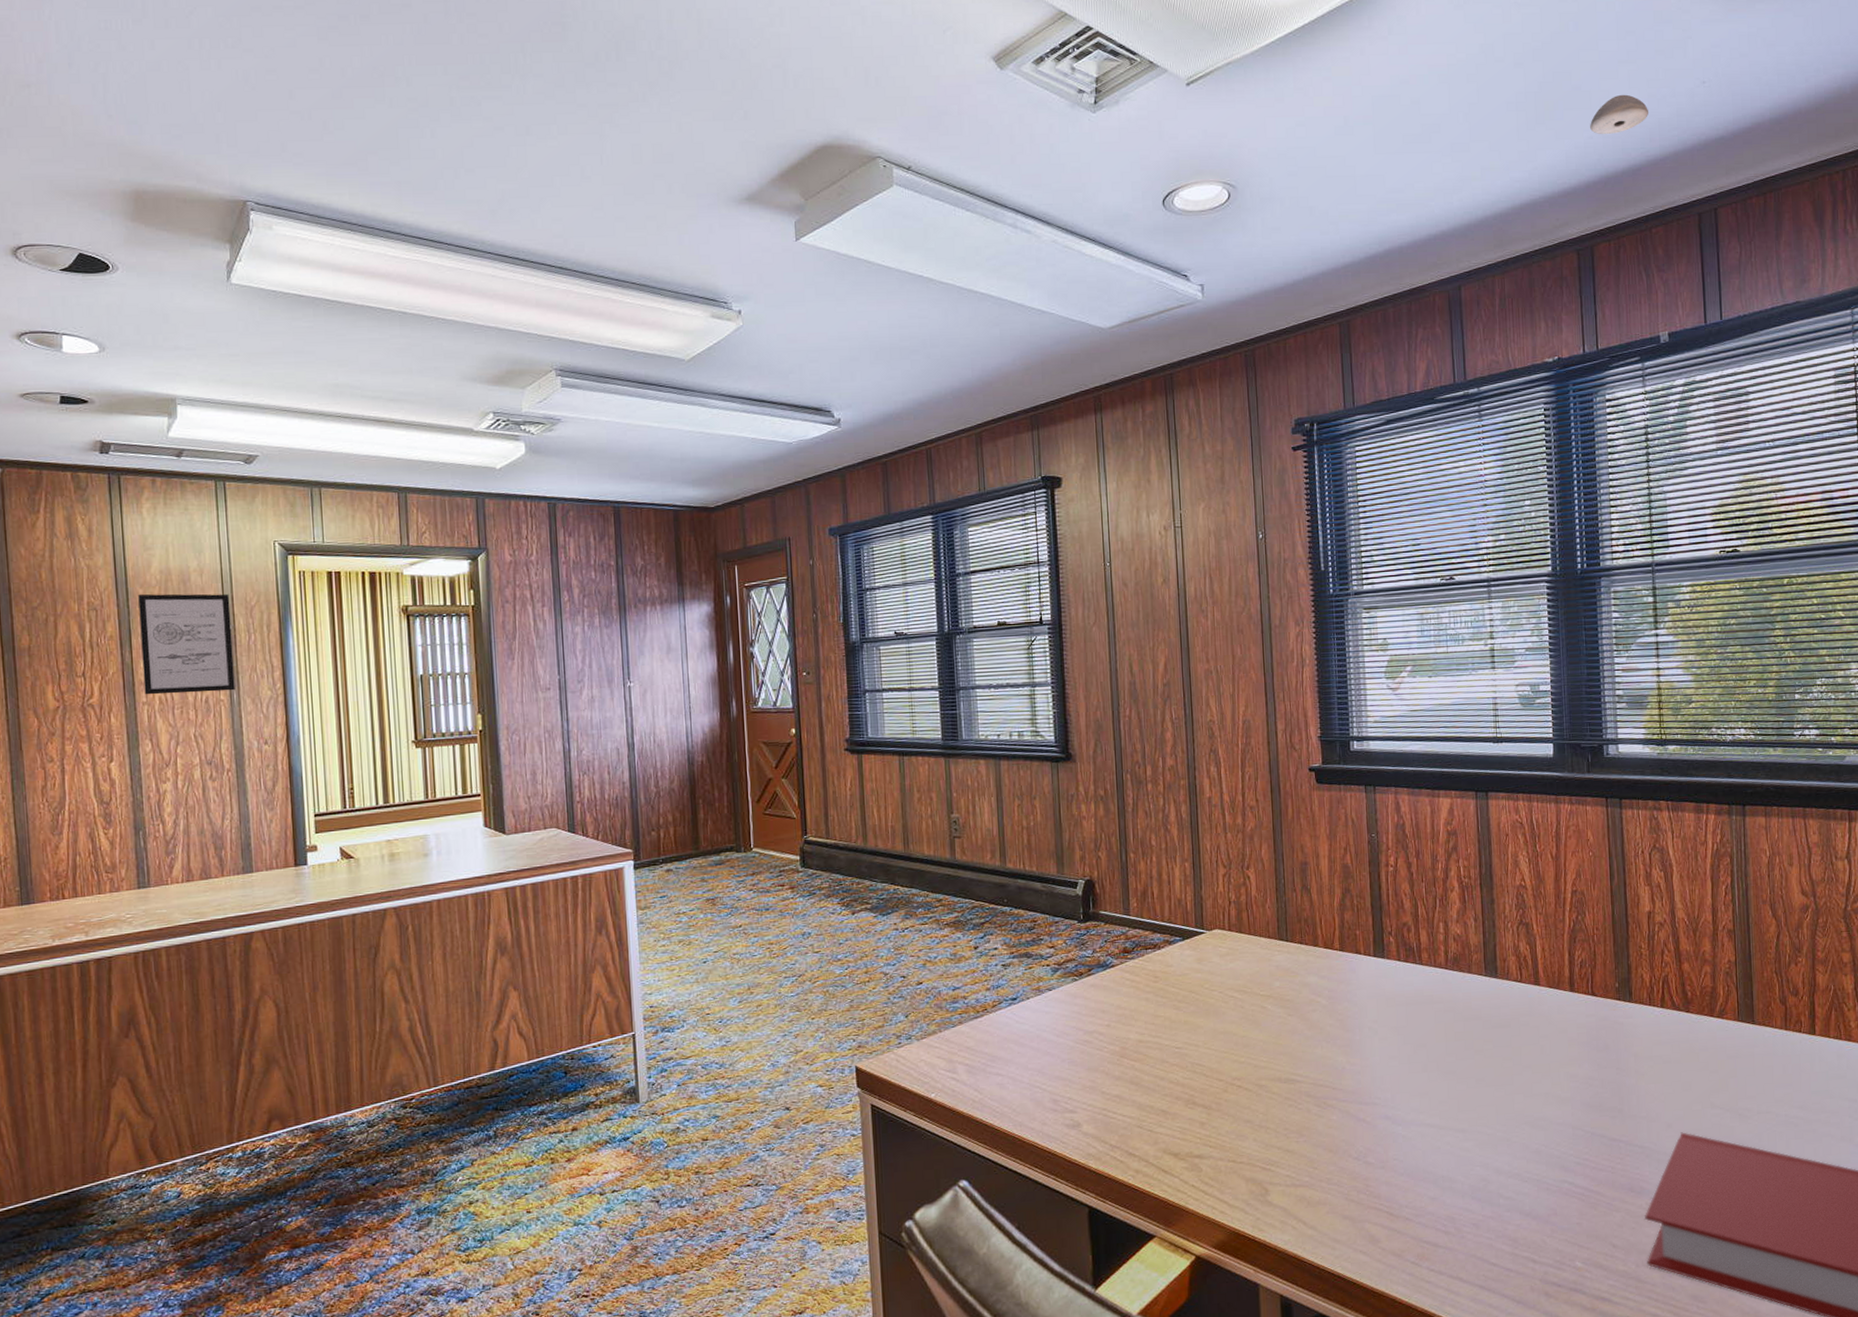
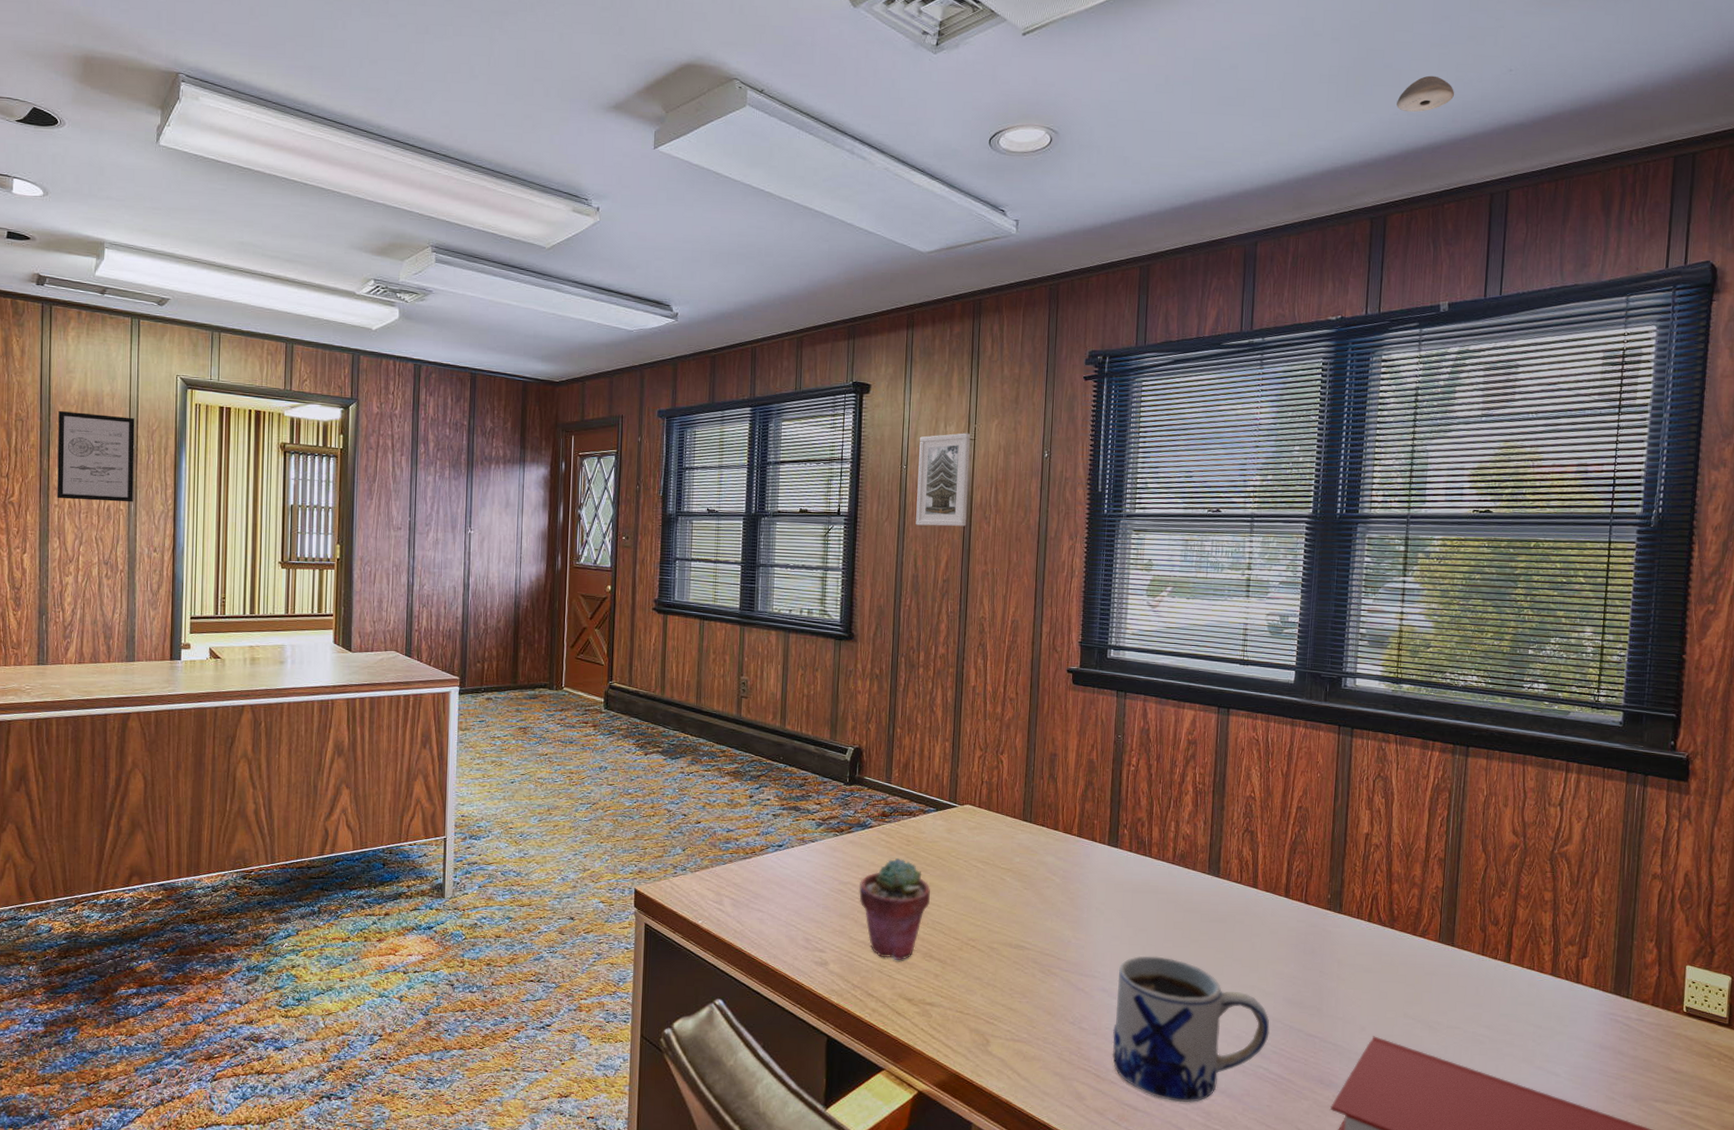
potted succulent: none [1106,998,1186,1113] -> present [858,858,930,961]
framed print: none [1122,520,1182,627] -> present [915,433,971,527]
mug: none [1400,1073,1570,1232] -> present [1112,955,1270,1103]

